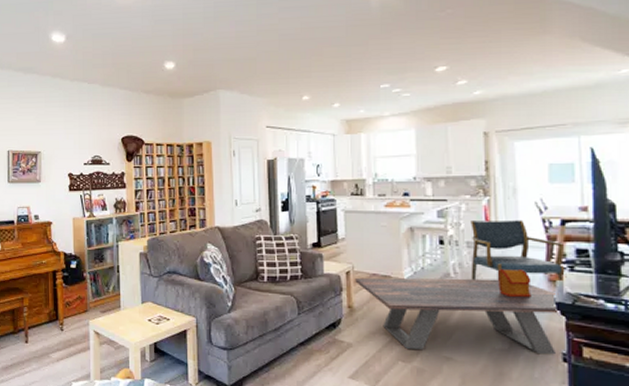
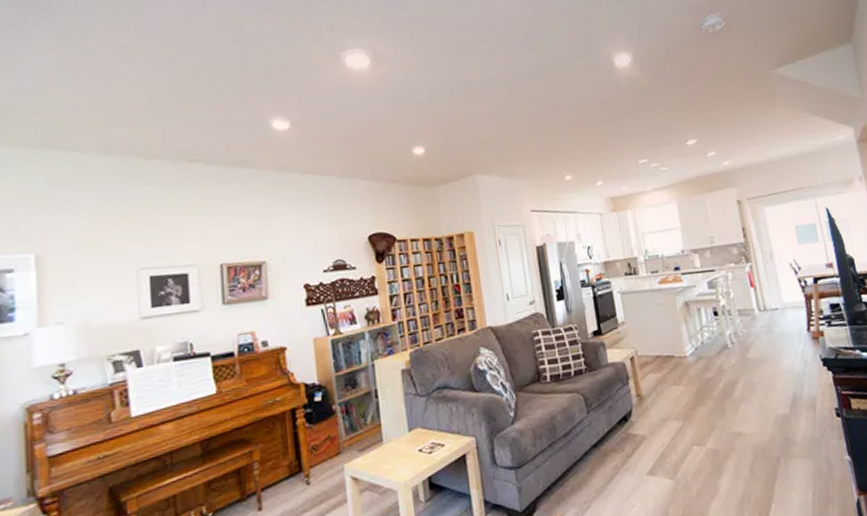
coffee table: present [355,277,560,355] -> none [640,343,831,431]
armchair: present [471,220,567,282] -> none [738,282,827,348]
decorative box: present [498,269,531,298] -> none [769,331,801,361]

